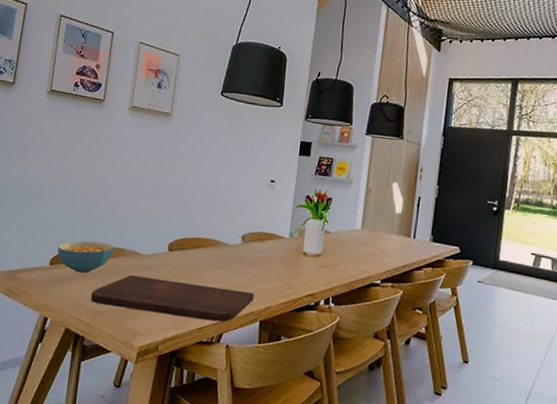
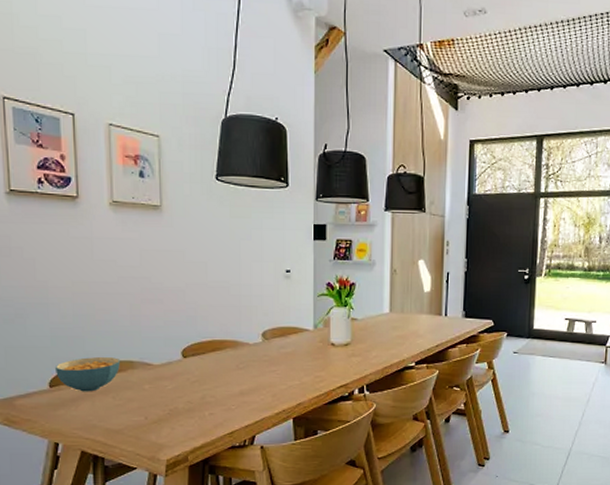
cutting board: present [91,275,254,322] -> none [104,388,284,424]

